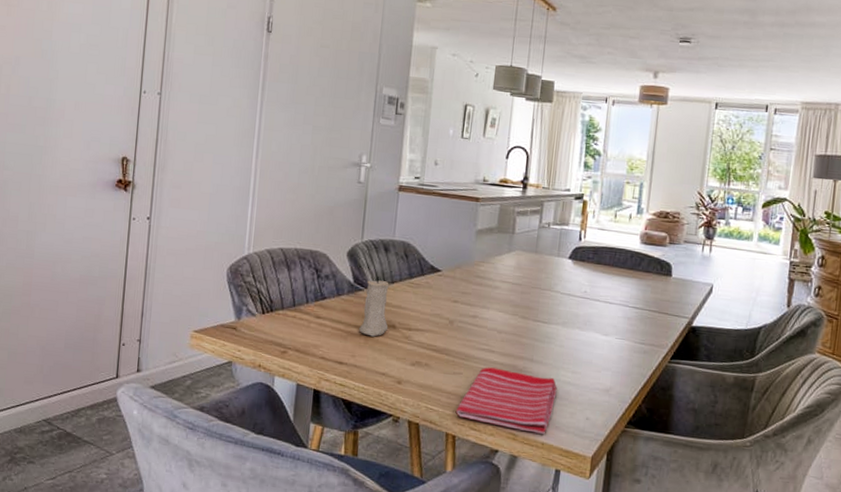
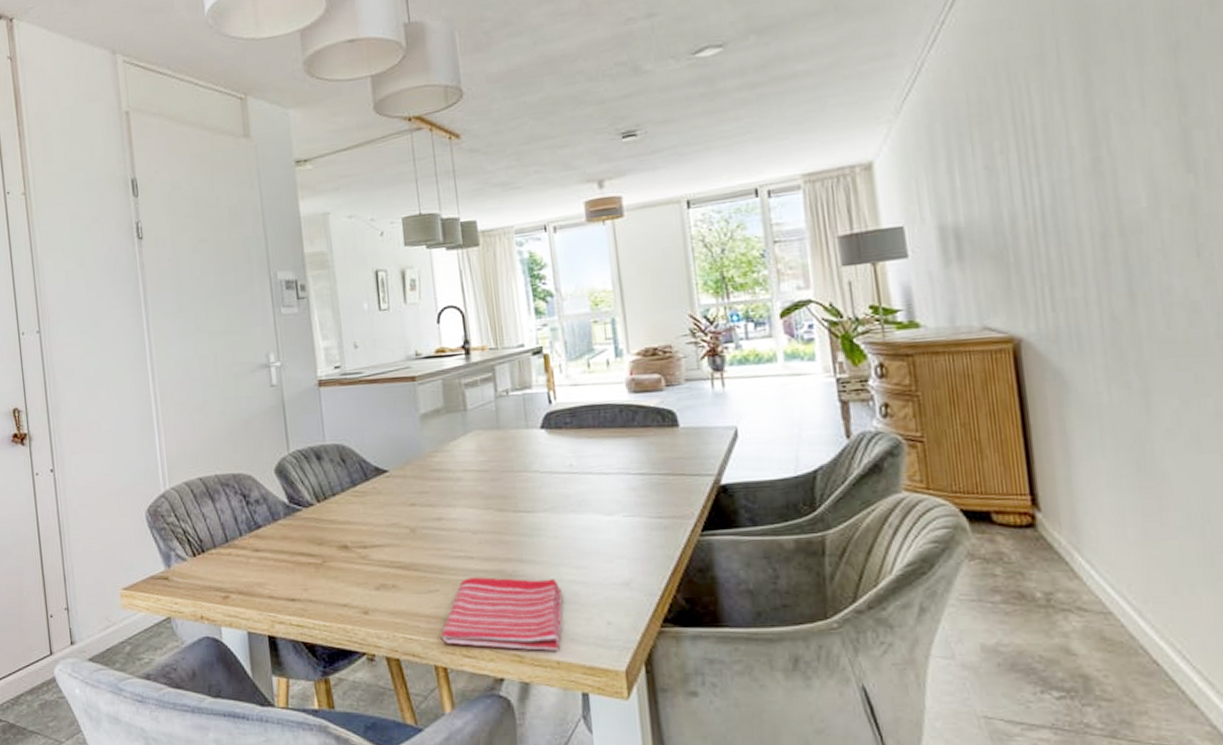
candle: present [359,276,389,337] -> none [304,490,340,563]

